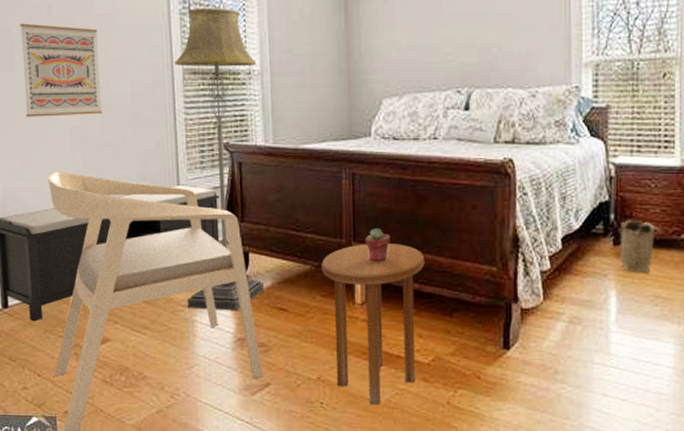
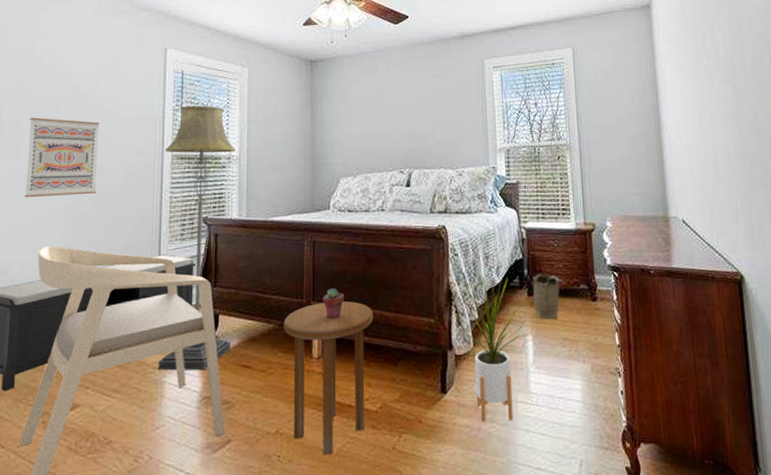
house plant: none [517,212,610,383] -> present [451,270,528,422]

